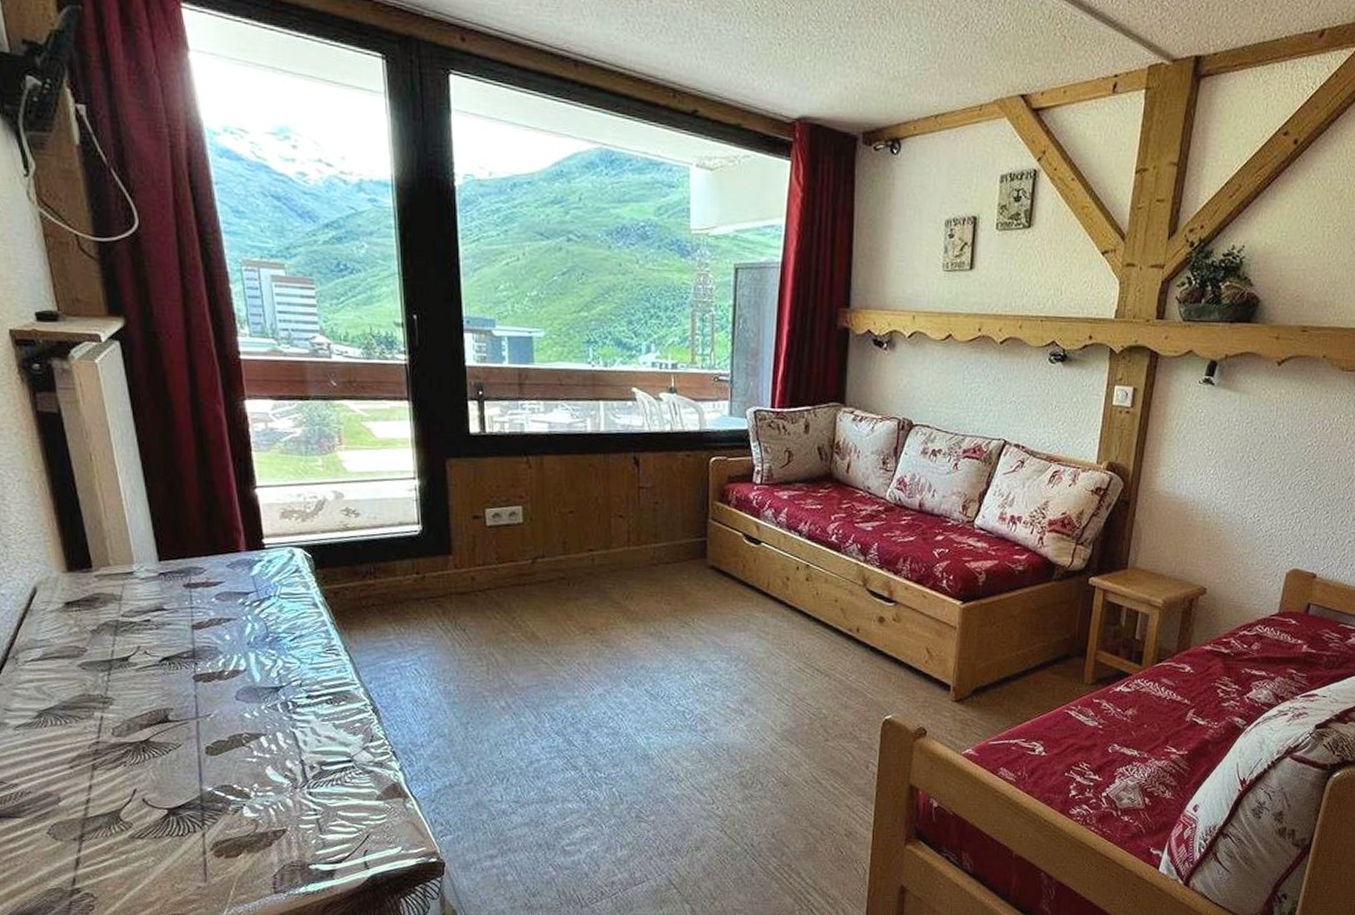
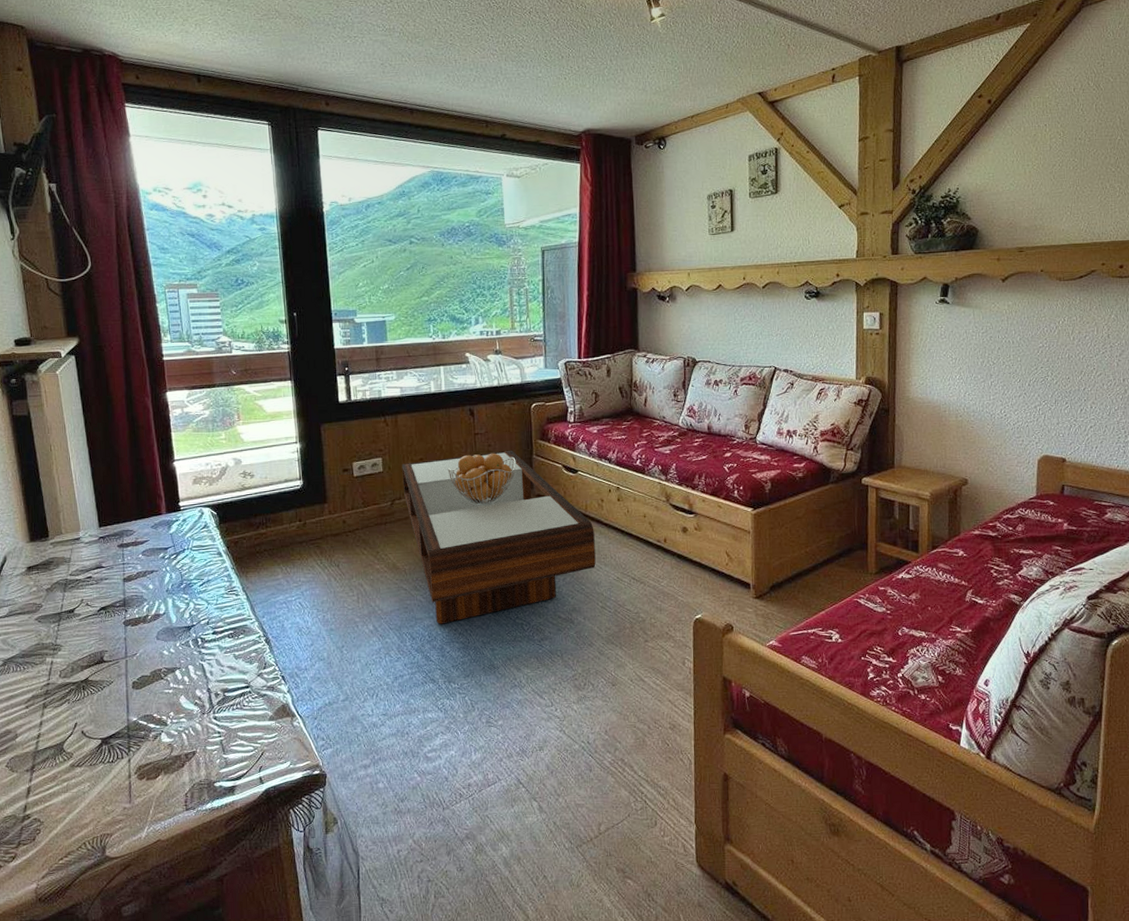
coffee table: none [547,510,776,706] -> present [402,450,596,624]
fruit basket: none [603,512,688,574] -> present [447,453,516,506]

